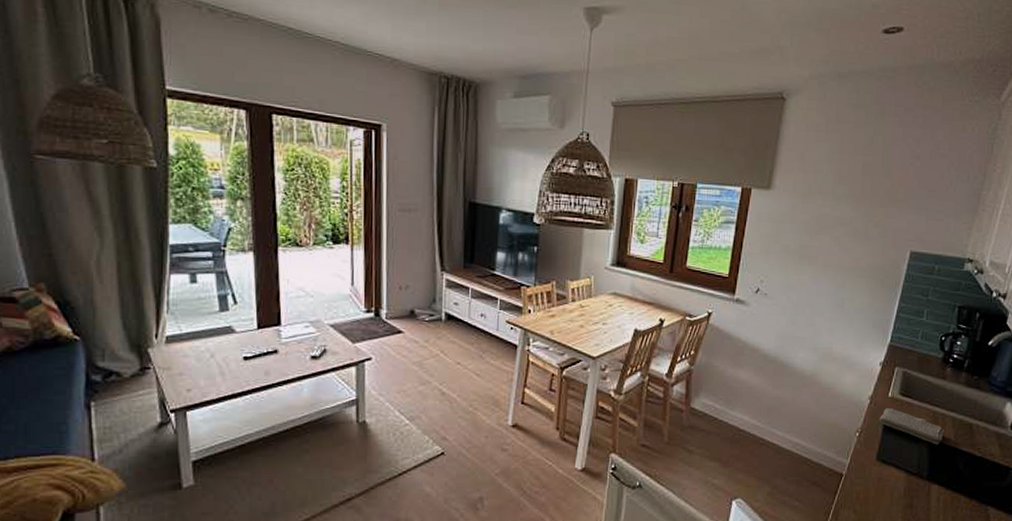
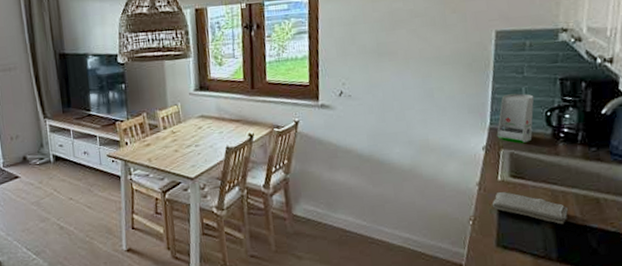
soap dispenser: none [894,315,934,363] -> present [496,93,534,143]

